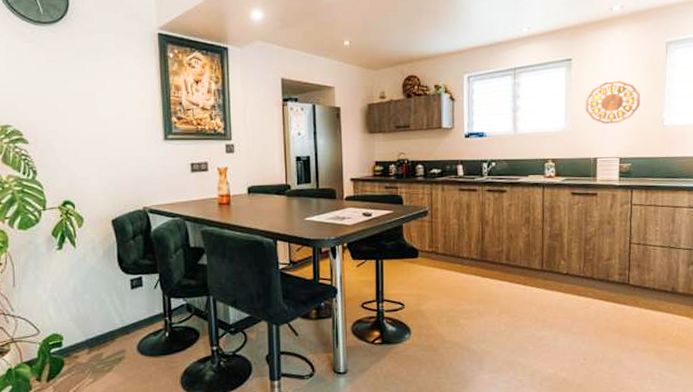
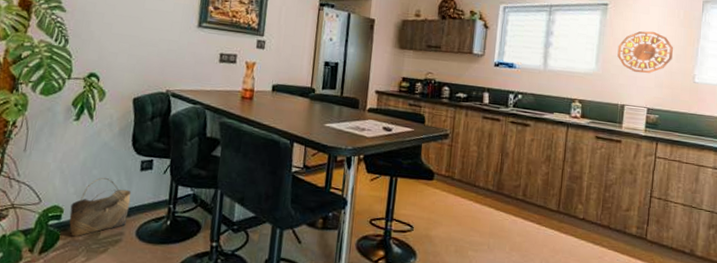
basket: none [69,301,127,361] -> present [69,178,132,237]

